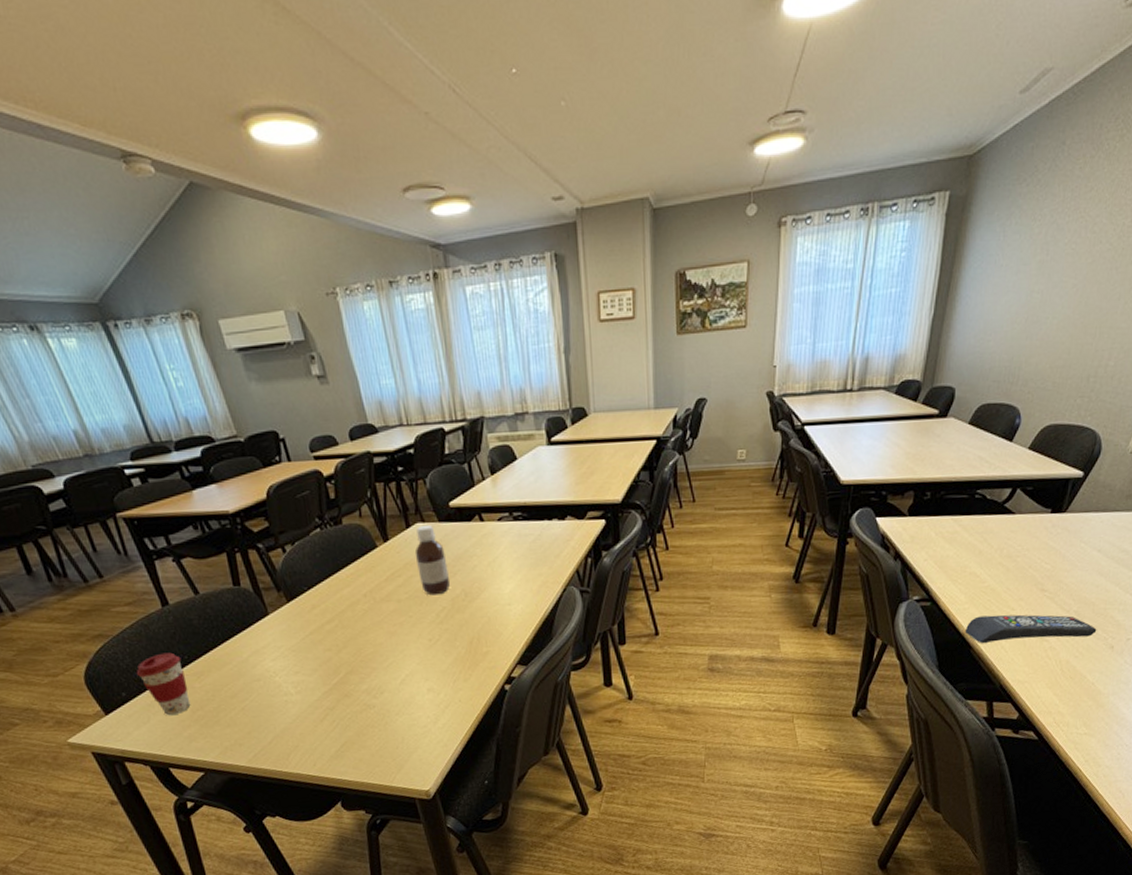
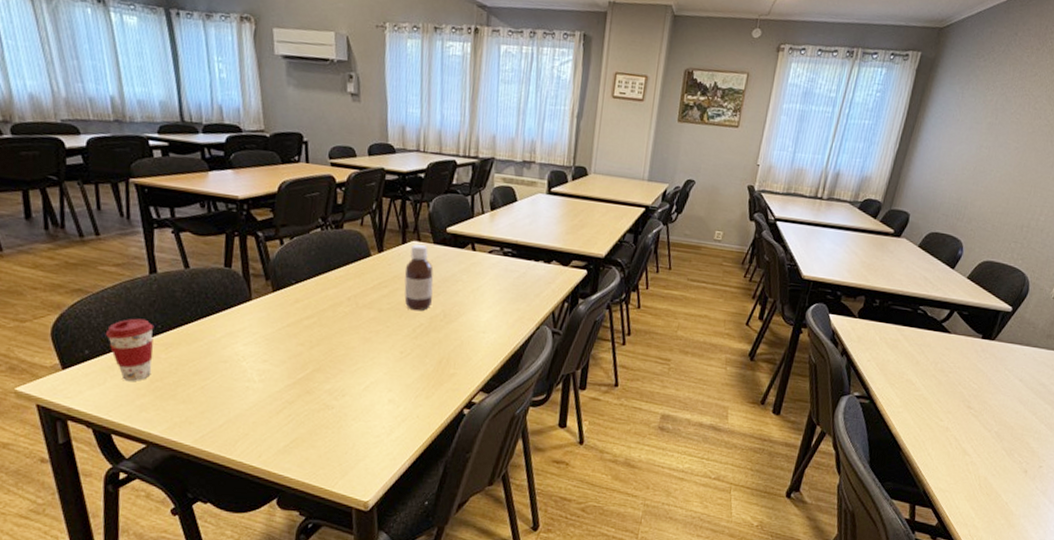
remote control: present [965,614,1097,643] -> none [896,421,1014,458]

